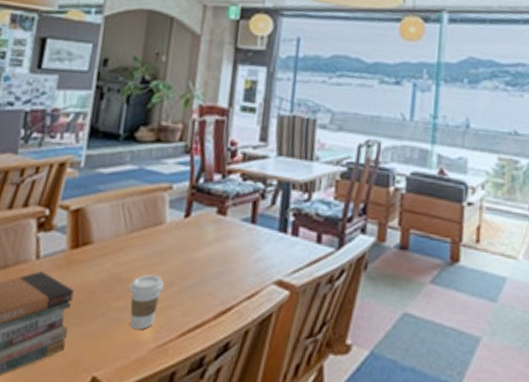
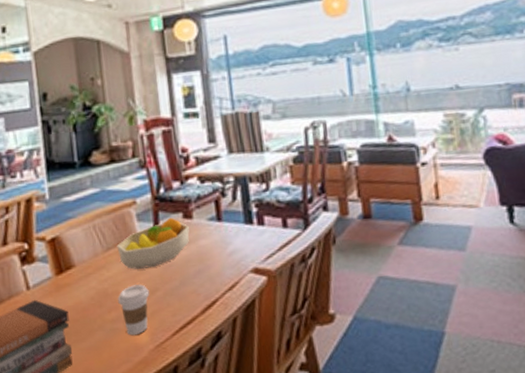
fruit bowl: none [141,210,221,260] -> present [117,217,190,269]

